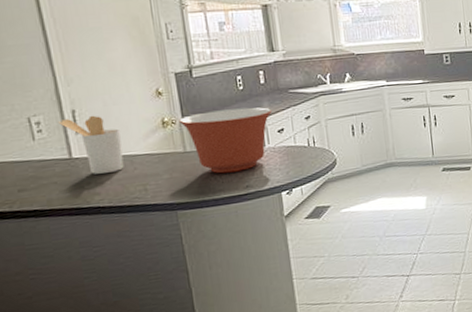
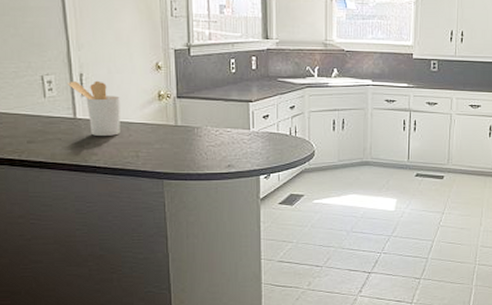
mixing bowl: present [179,107,272,174] -> none [174,90,259,150]

